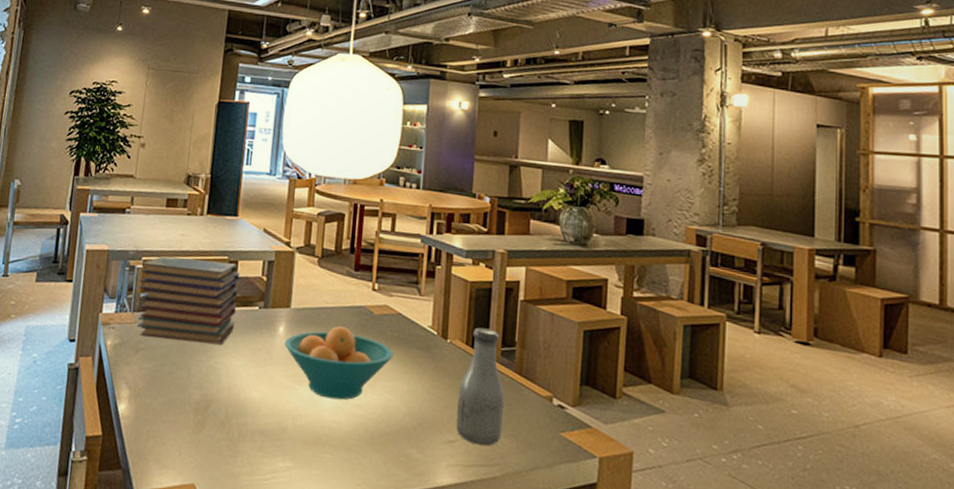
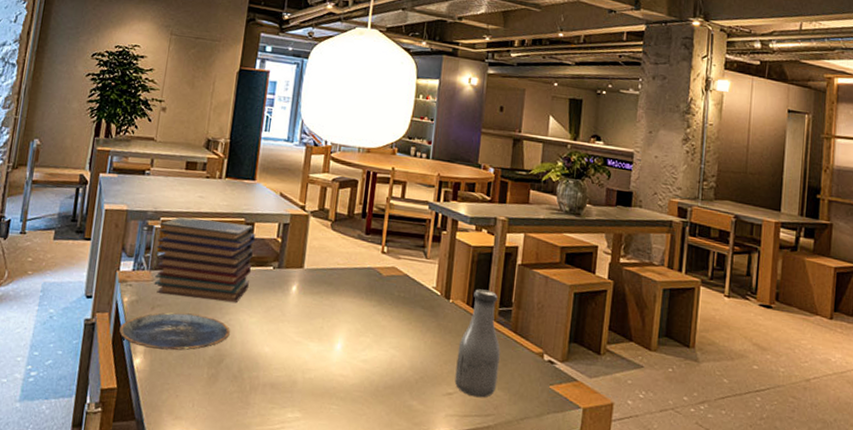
plate: none [103,356,216,396] -> present [119,312,230,351]
fruit bowl: present [285,326,393,400] -> none [297,286,399,355]

